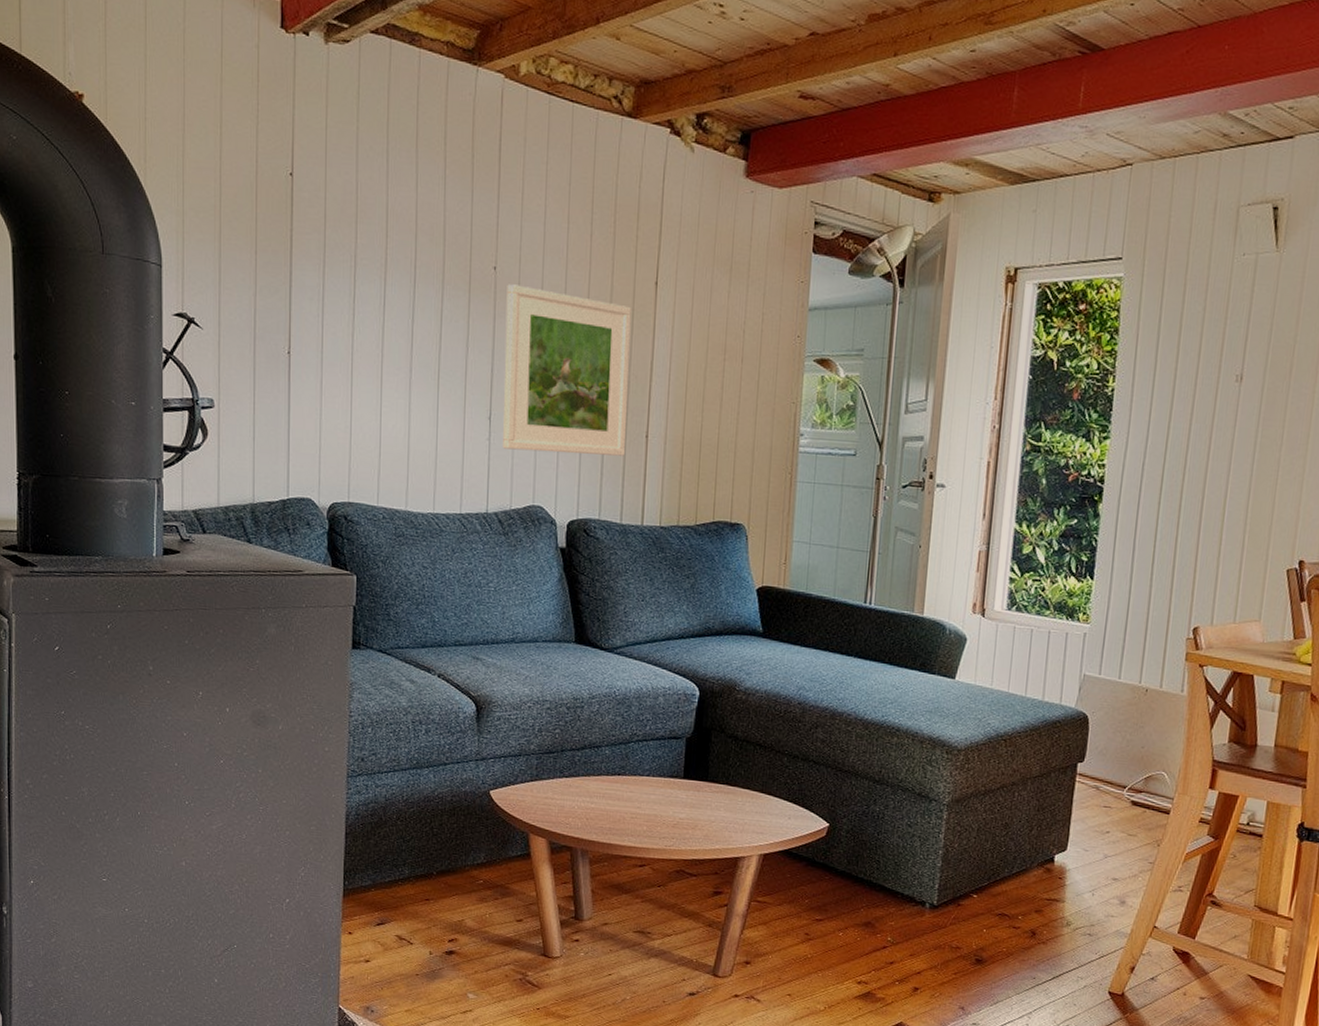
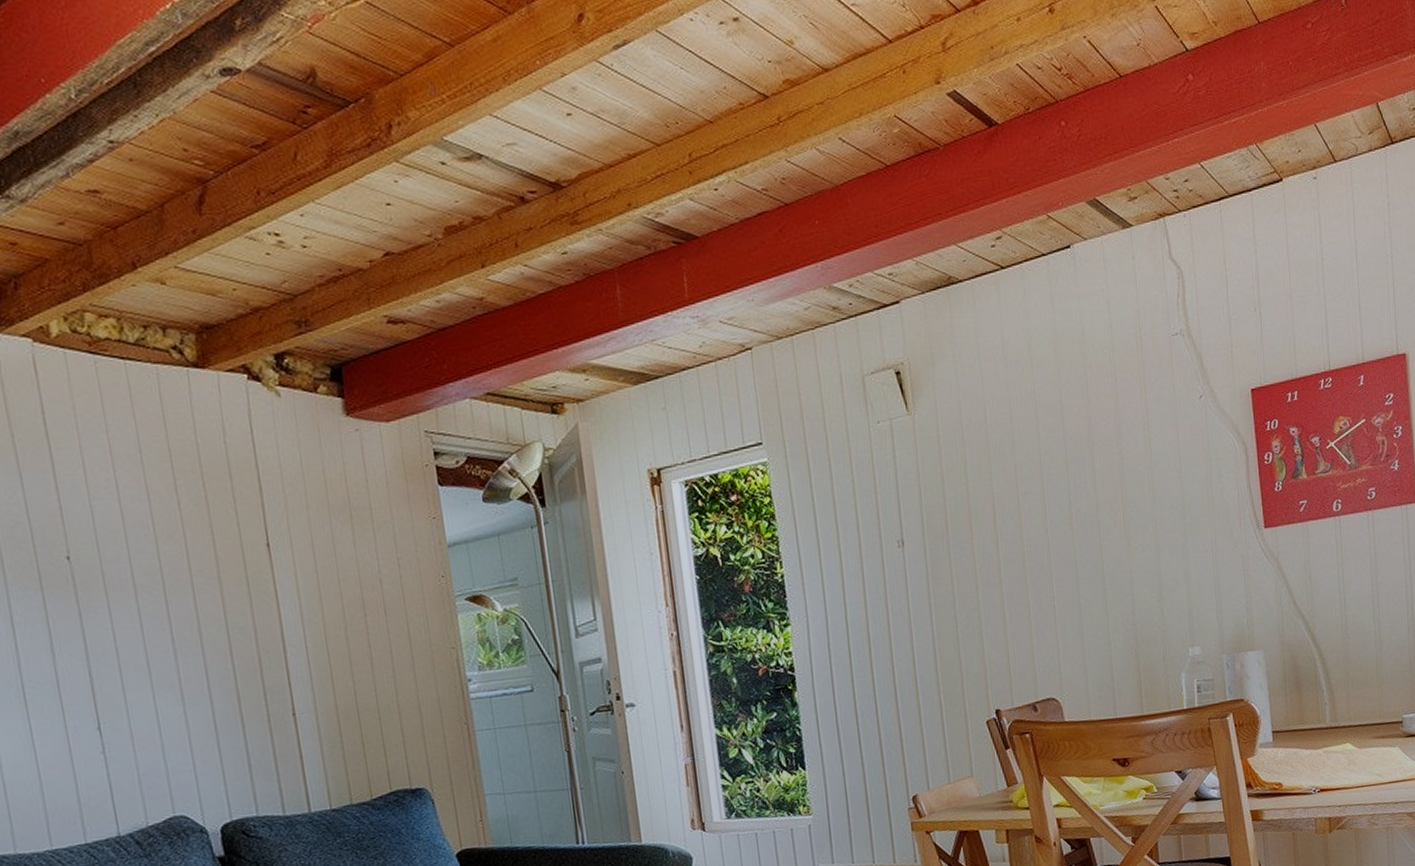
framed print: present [503,284,631,456] -> none [87,572,273,760]

